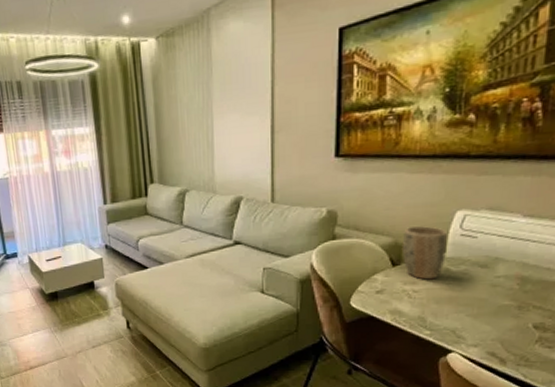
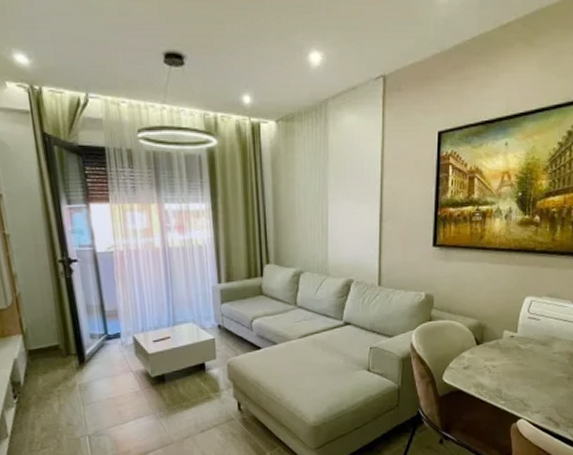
plant pot: present [403,225,447,280] -> none [485,309,519,357]

